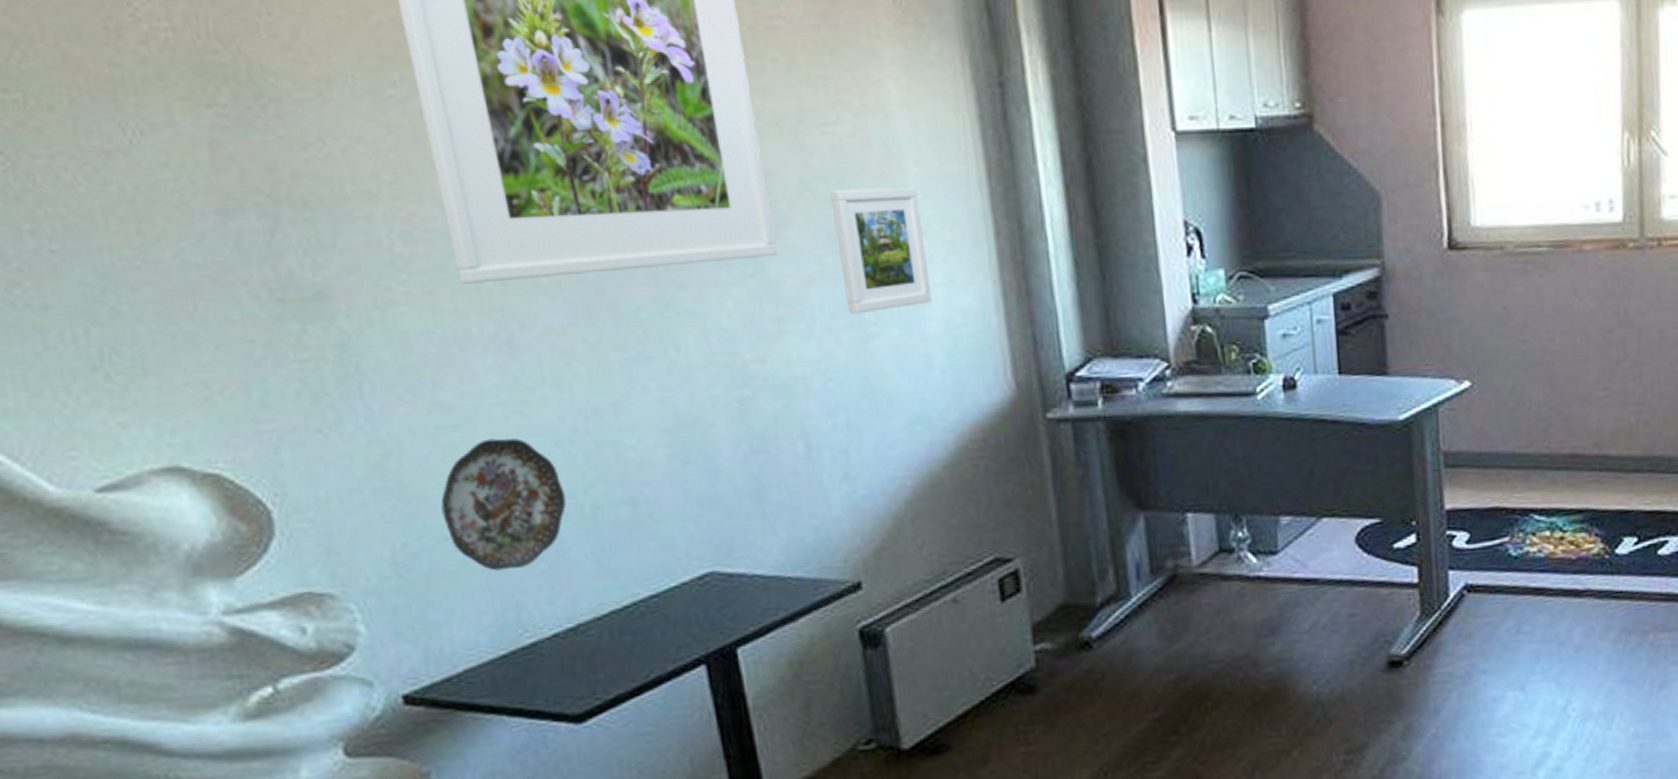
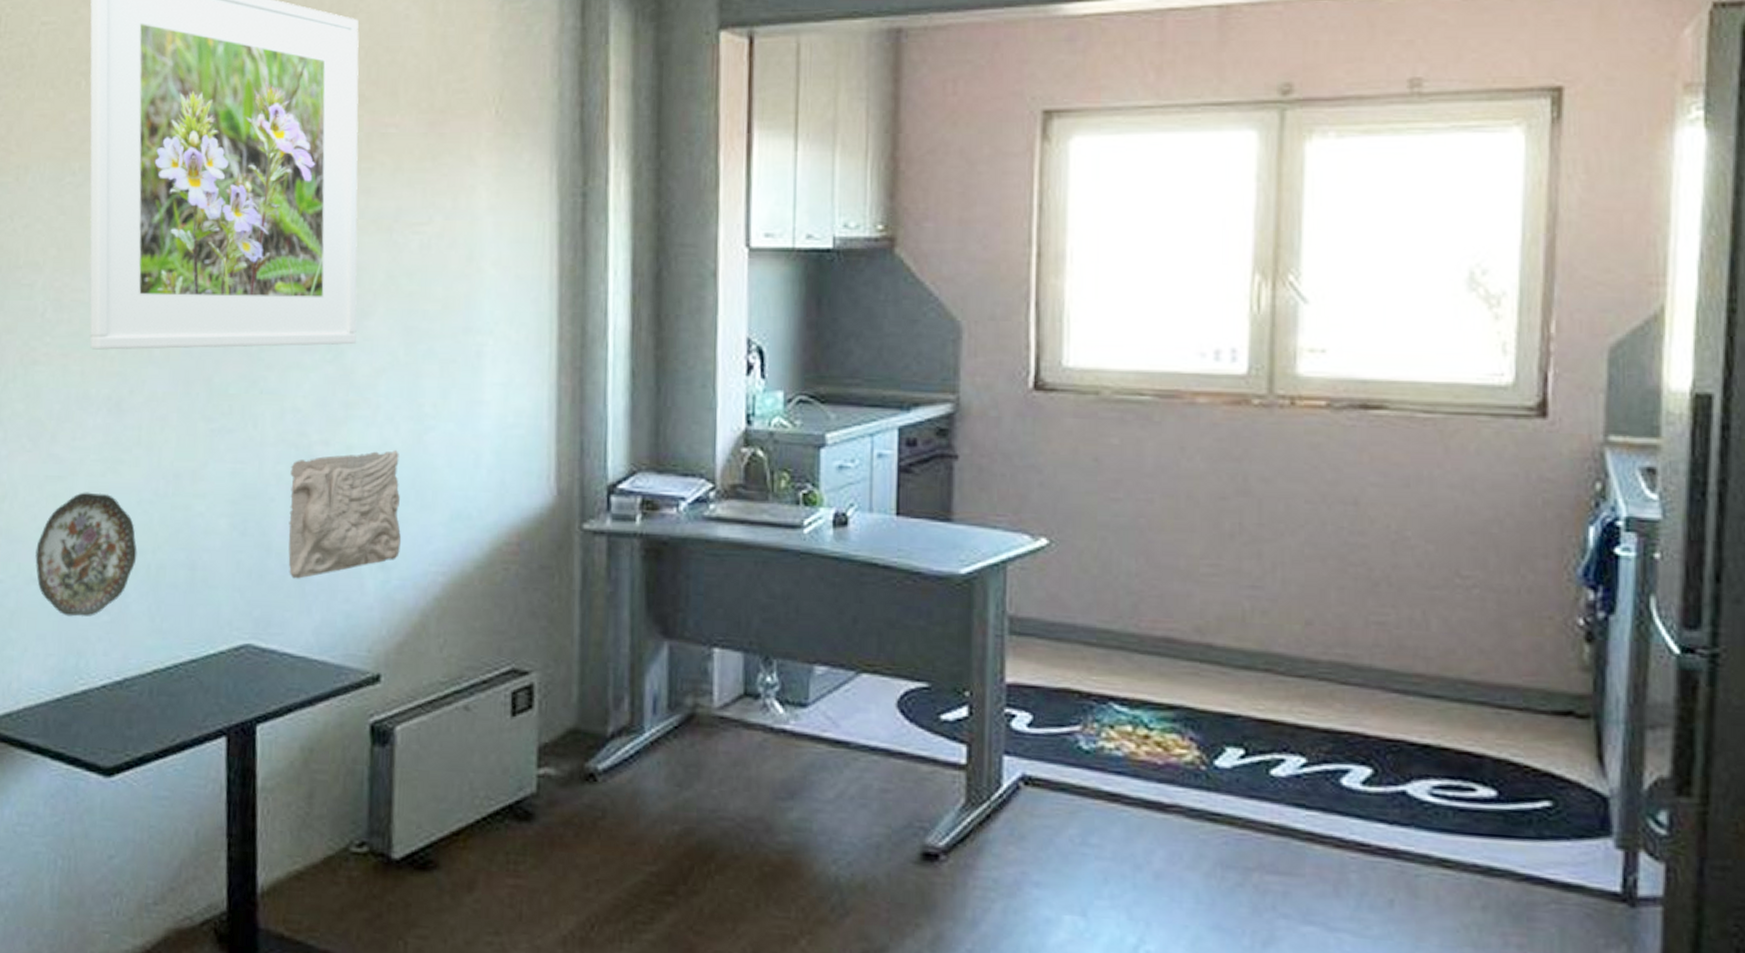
decorative relief: none [726,360,862,501] -> present [288,449,402,579]
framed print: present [830,187,932,314] -> none [410,287,492,406]

